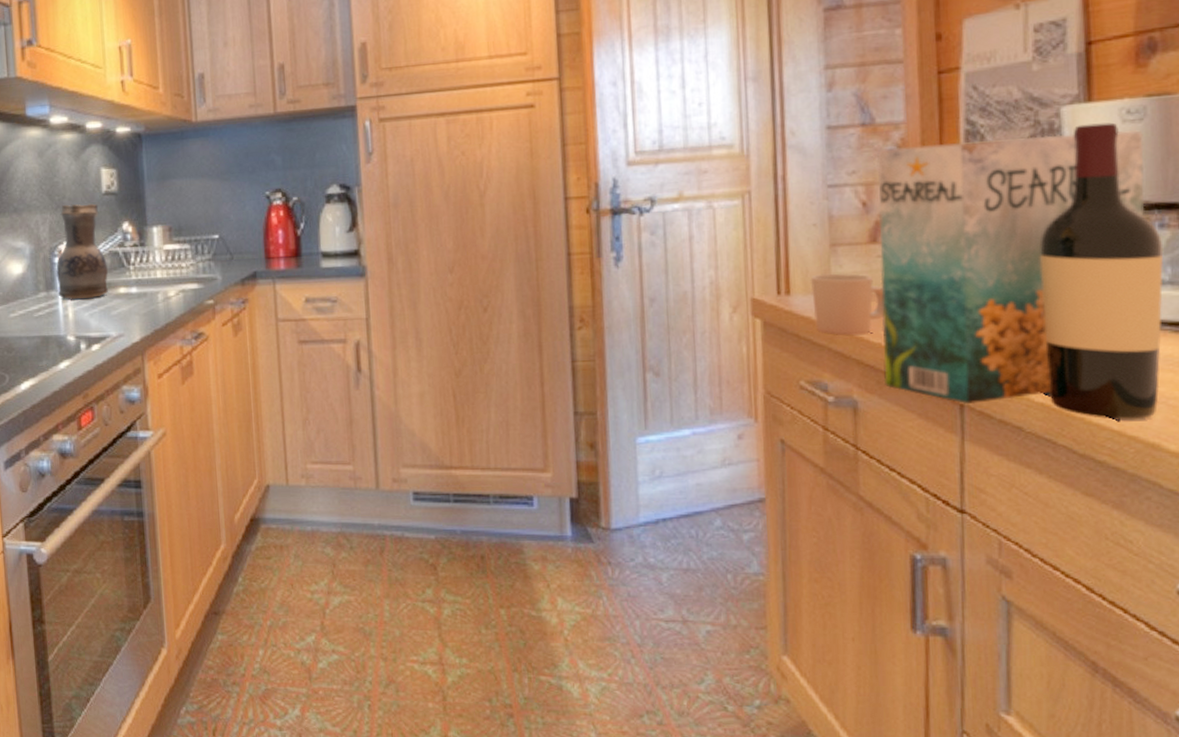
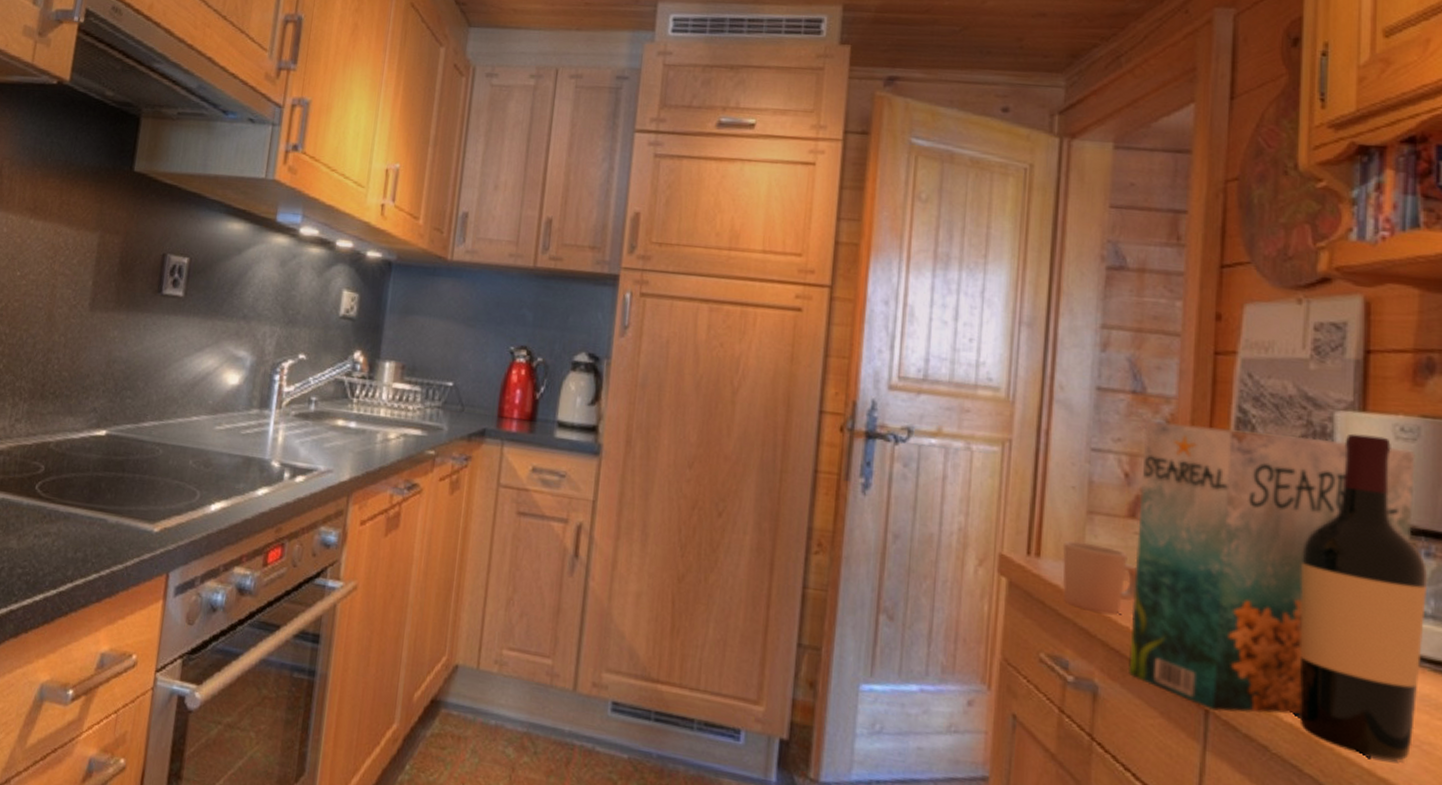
ceramic jug: present [56,203,108,300] -> none [271,320,332,426]

